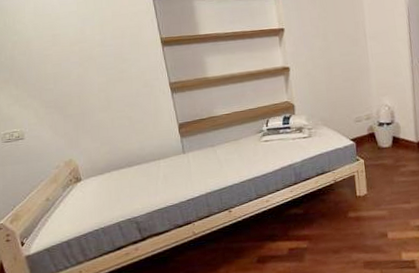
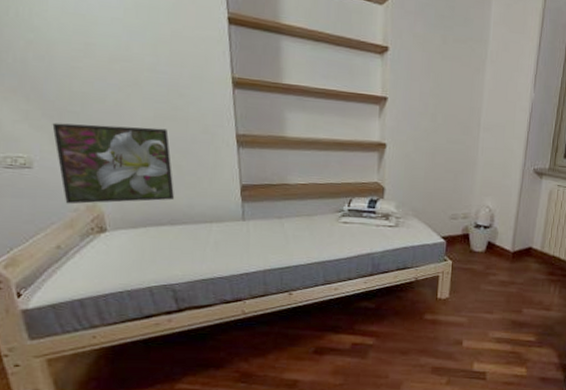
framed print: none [35,89,129,163] -> present [52,123,175,204]

